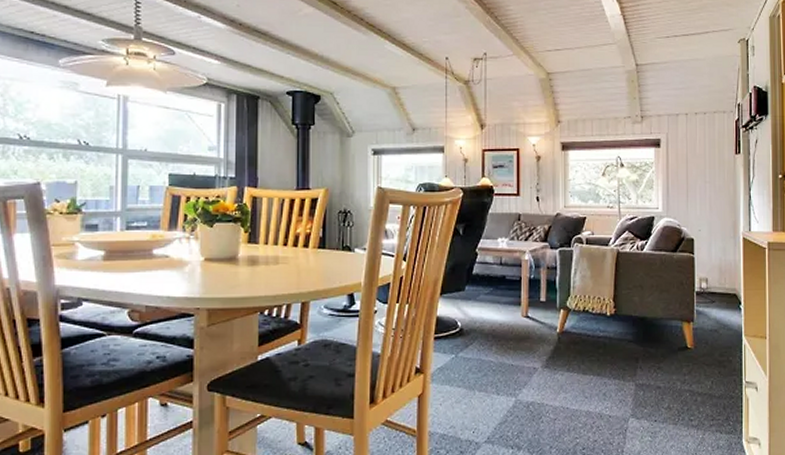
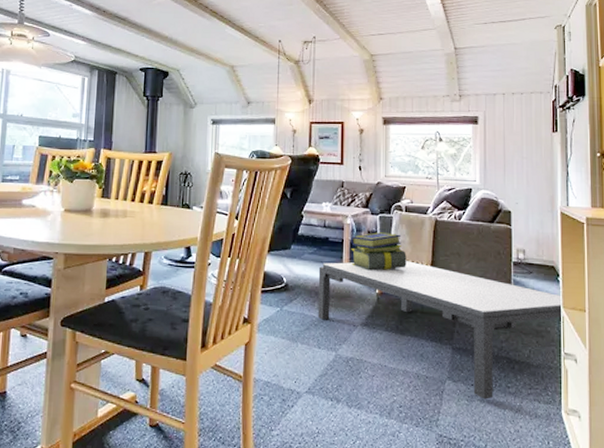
coffee table: none [495,296,745,435] -> present [317,261,564,400]
stack of books: none [529,267,588,309] -> present [351,232,406,271]

